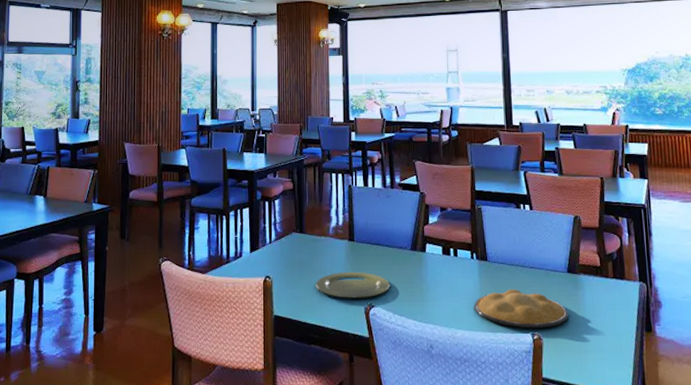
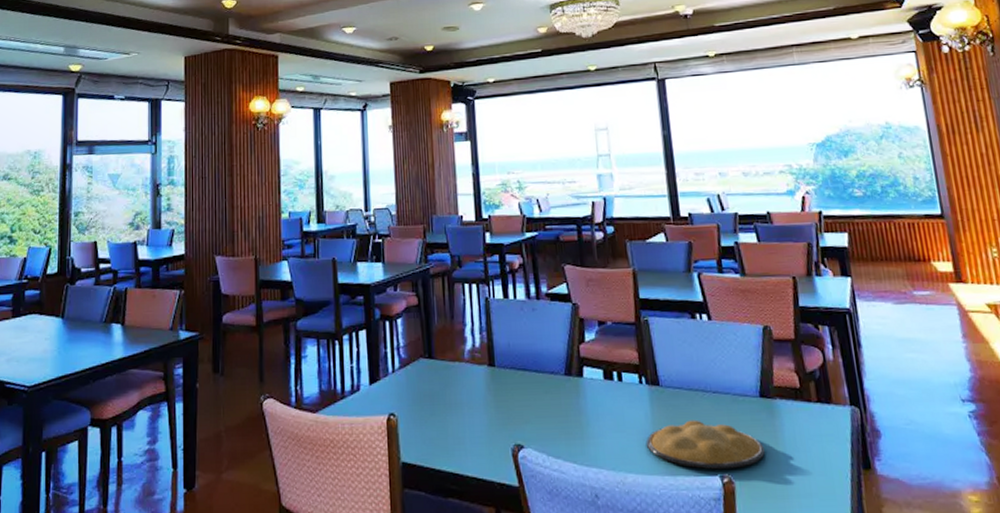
plate: present [316,271,391,298] -> none [451,404,542,438]

